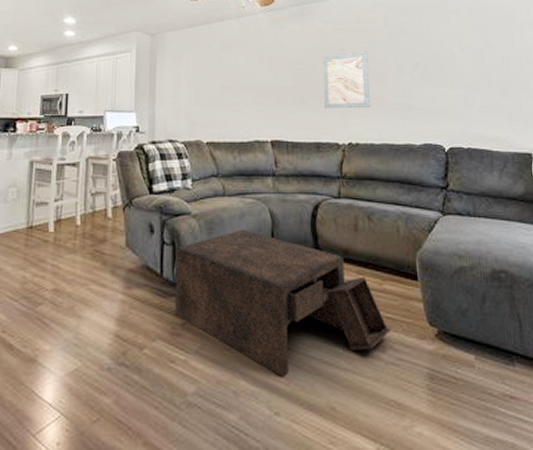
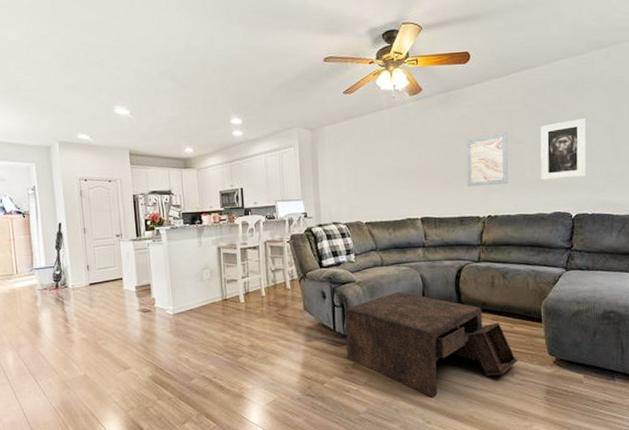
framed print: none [403,42,457,106] -> present [540,119,586,180]

